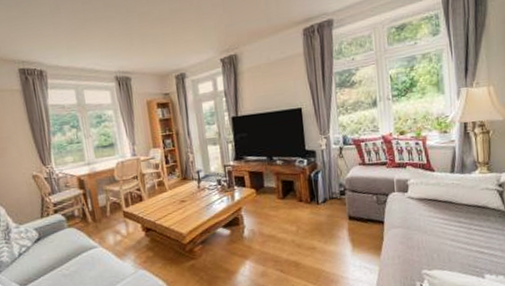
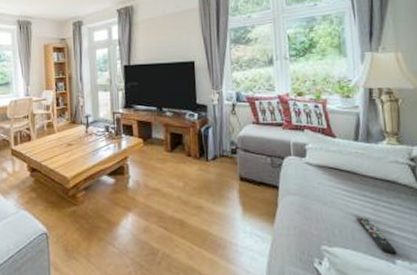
remote control: none [451,241,486,271] -> present [355,217,397,255]

